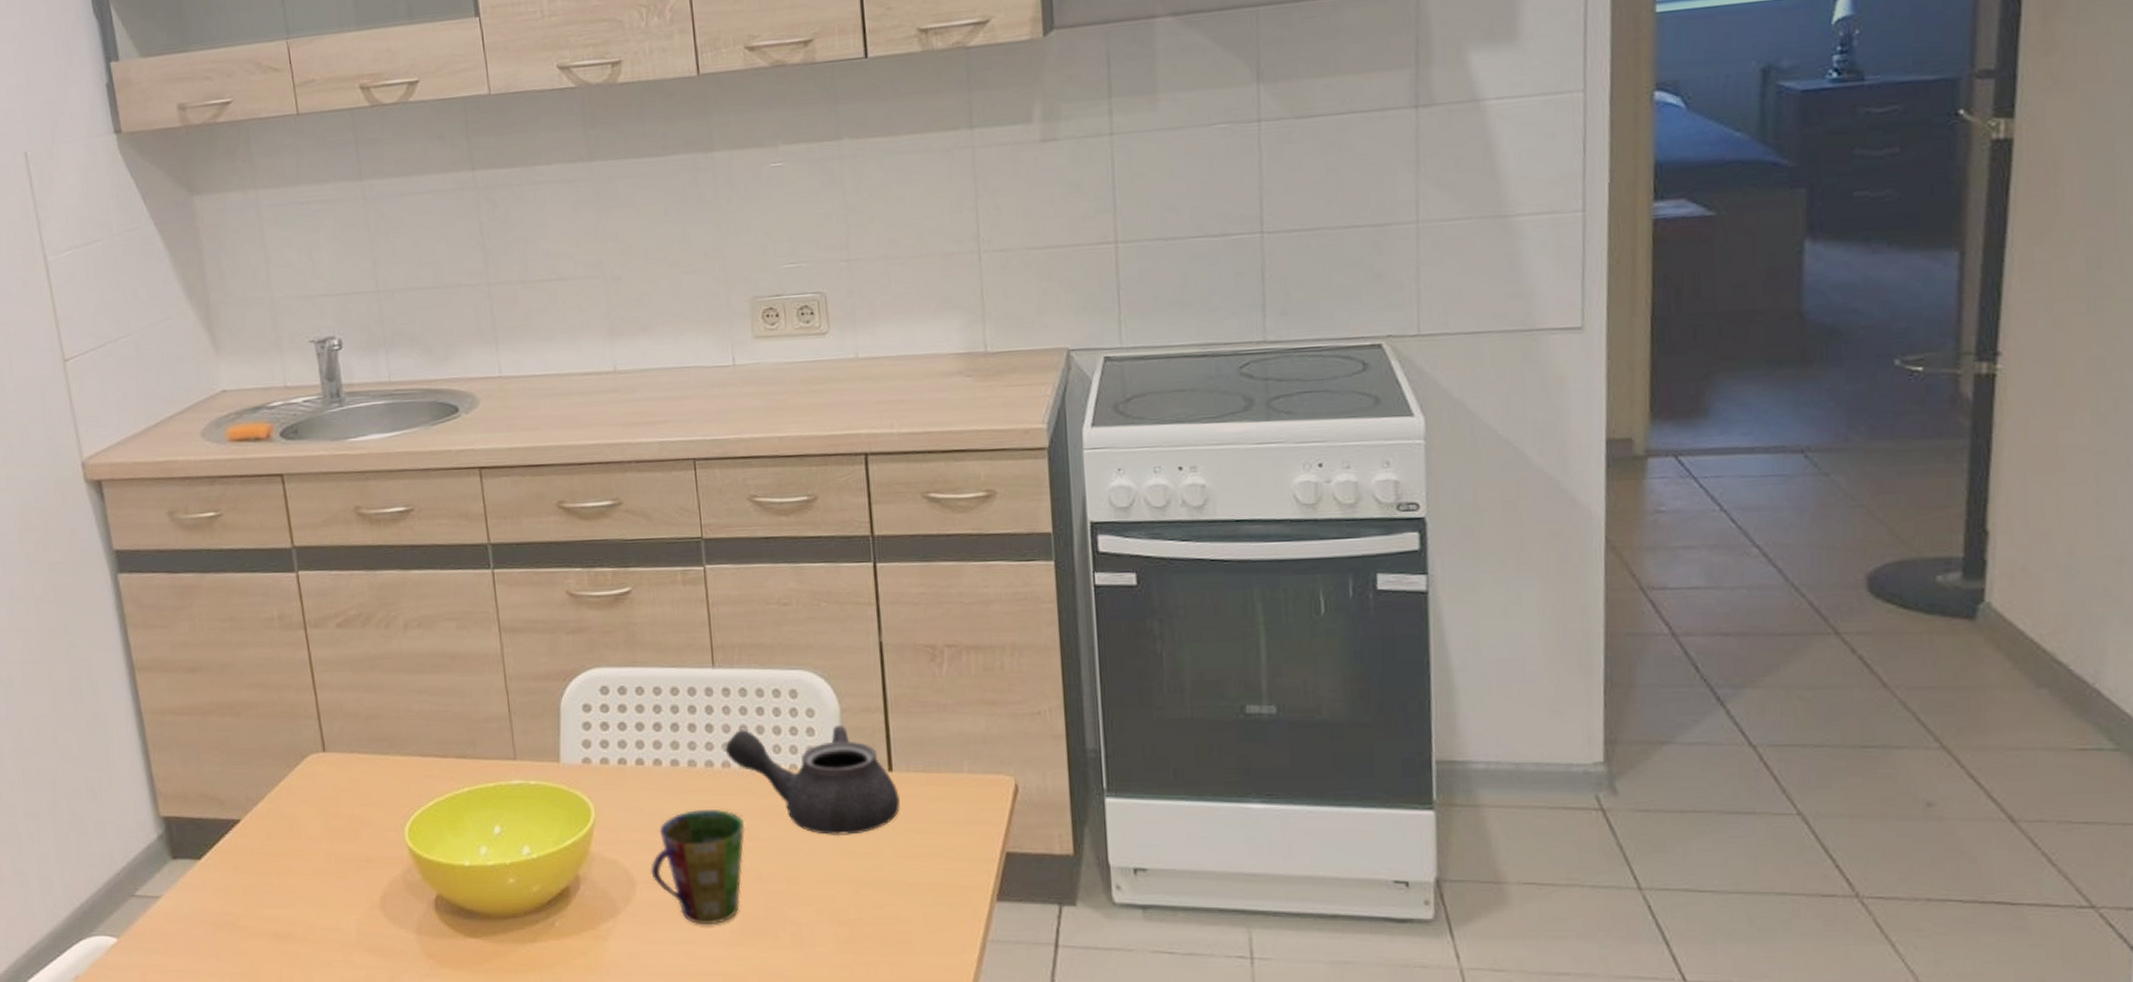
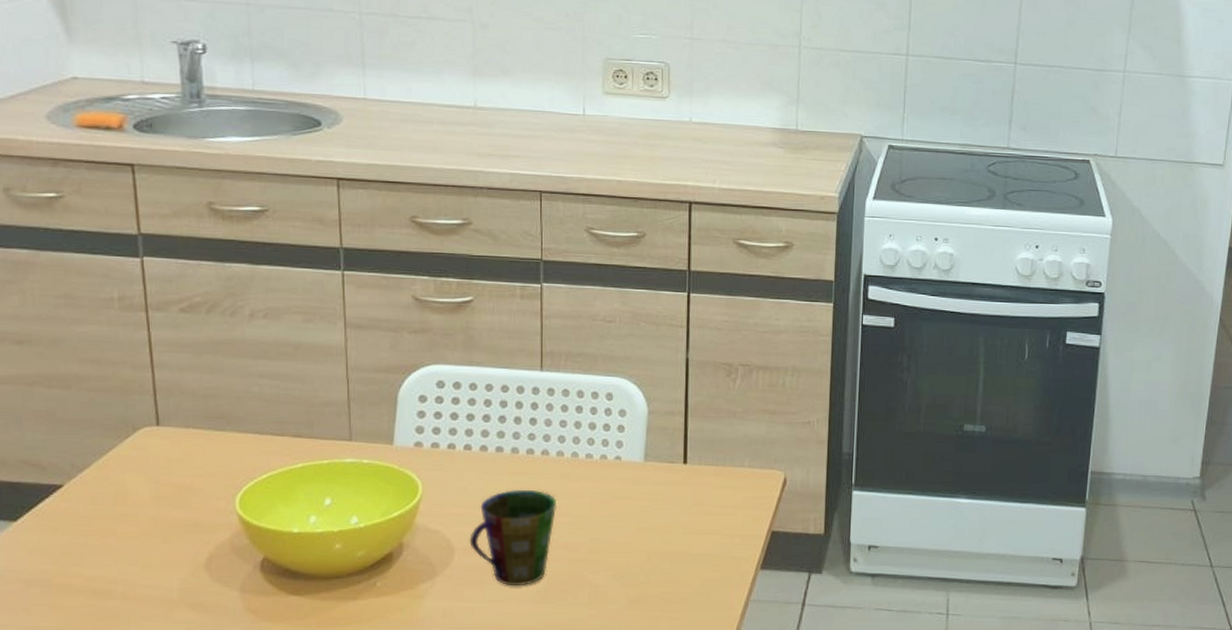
teapot: present [725,724,900,837] -> none [545,424,690,515]

